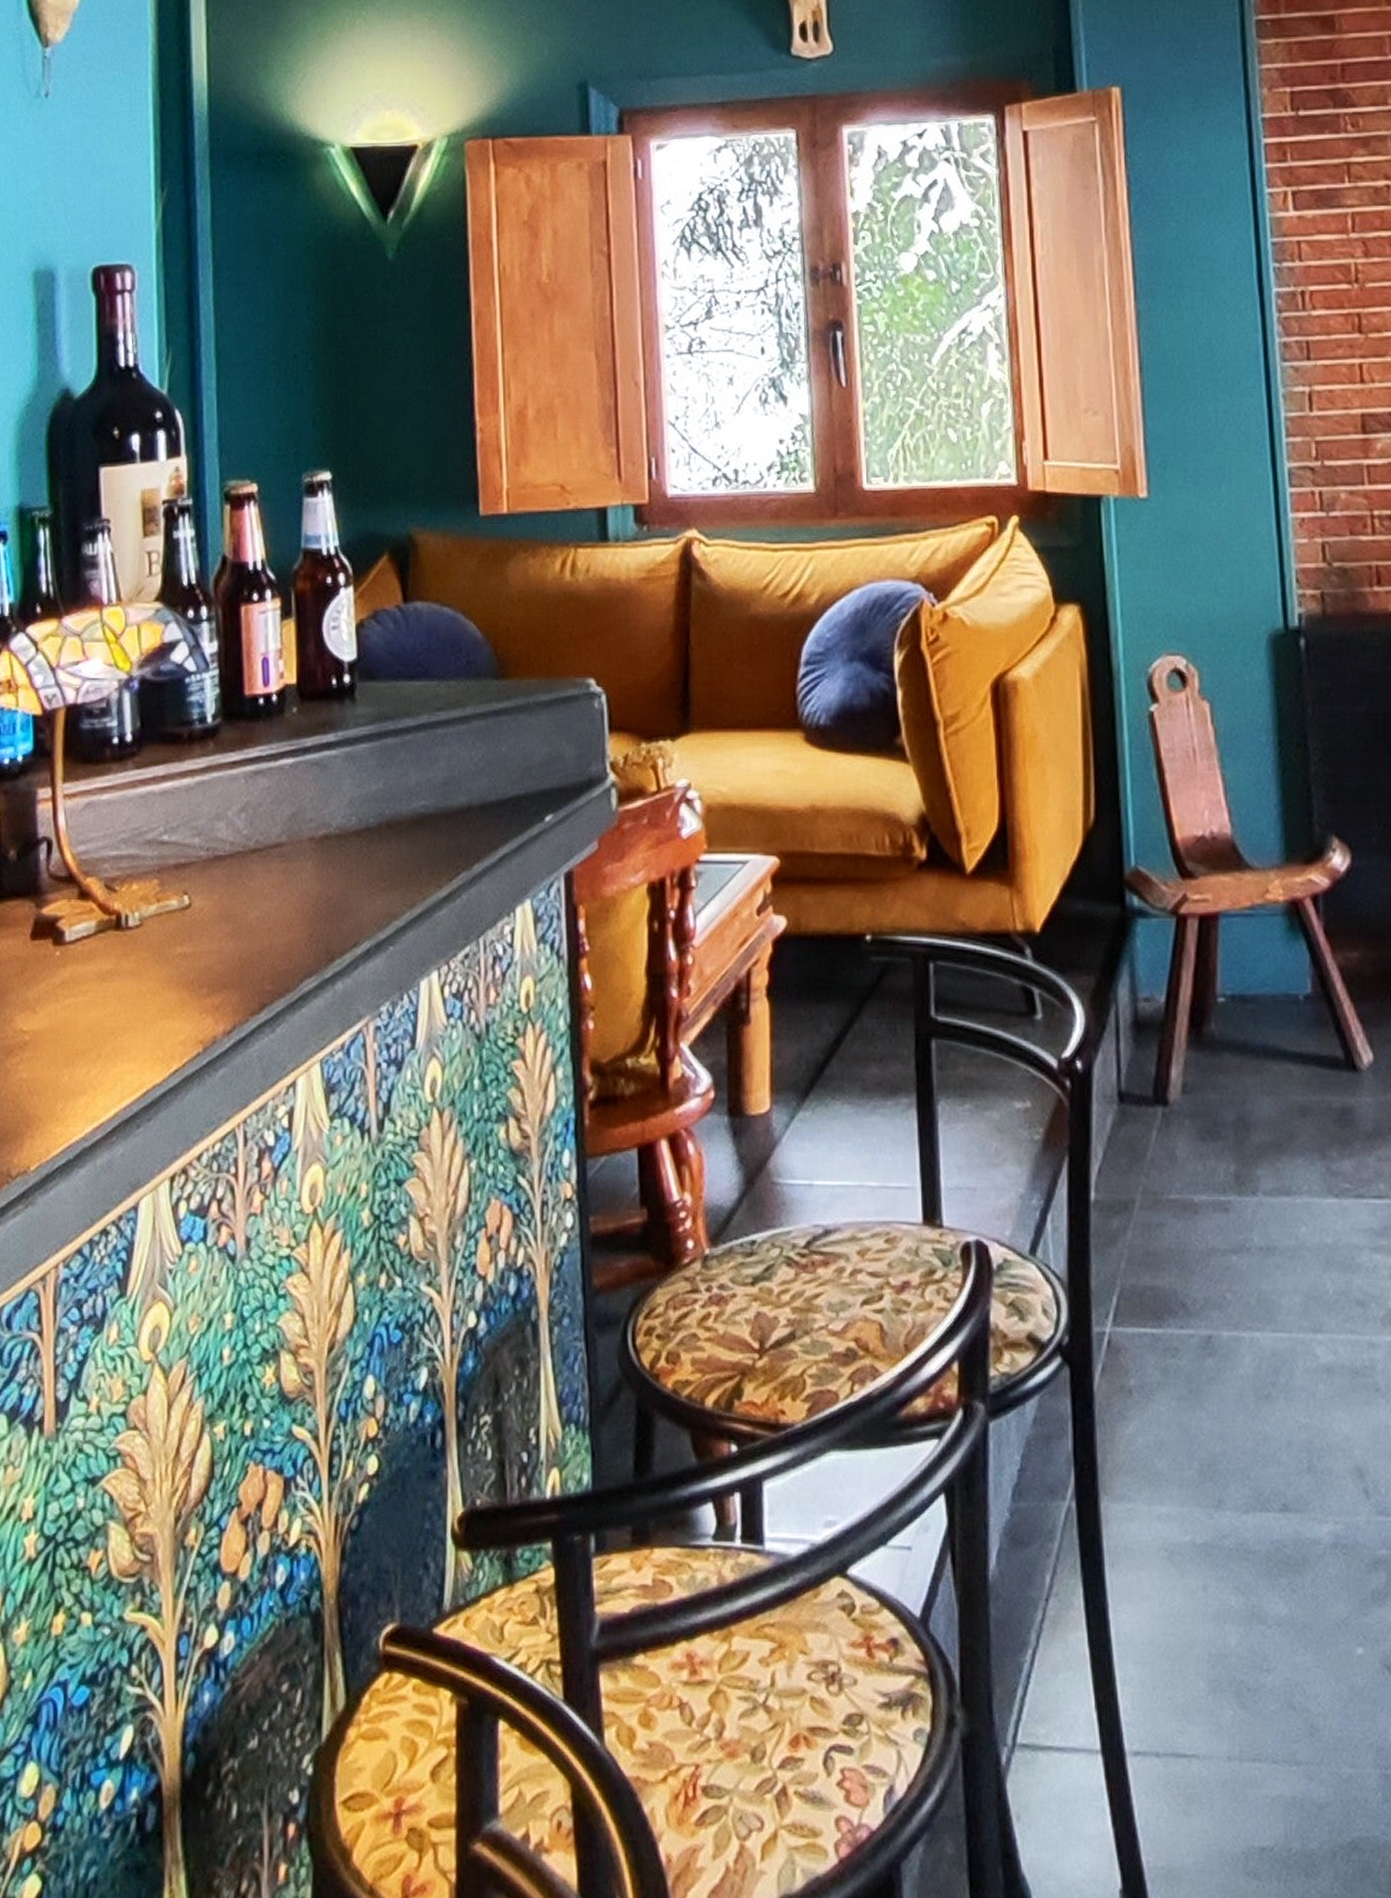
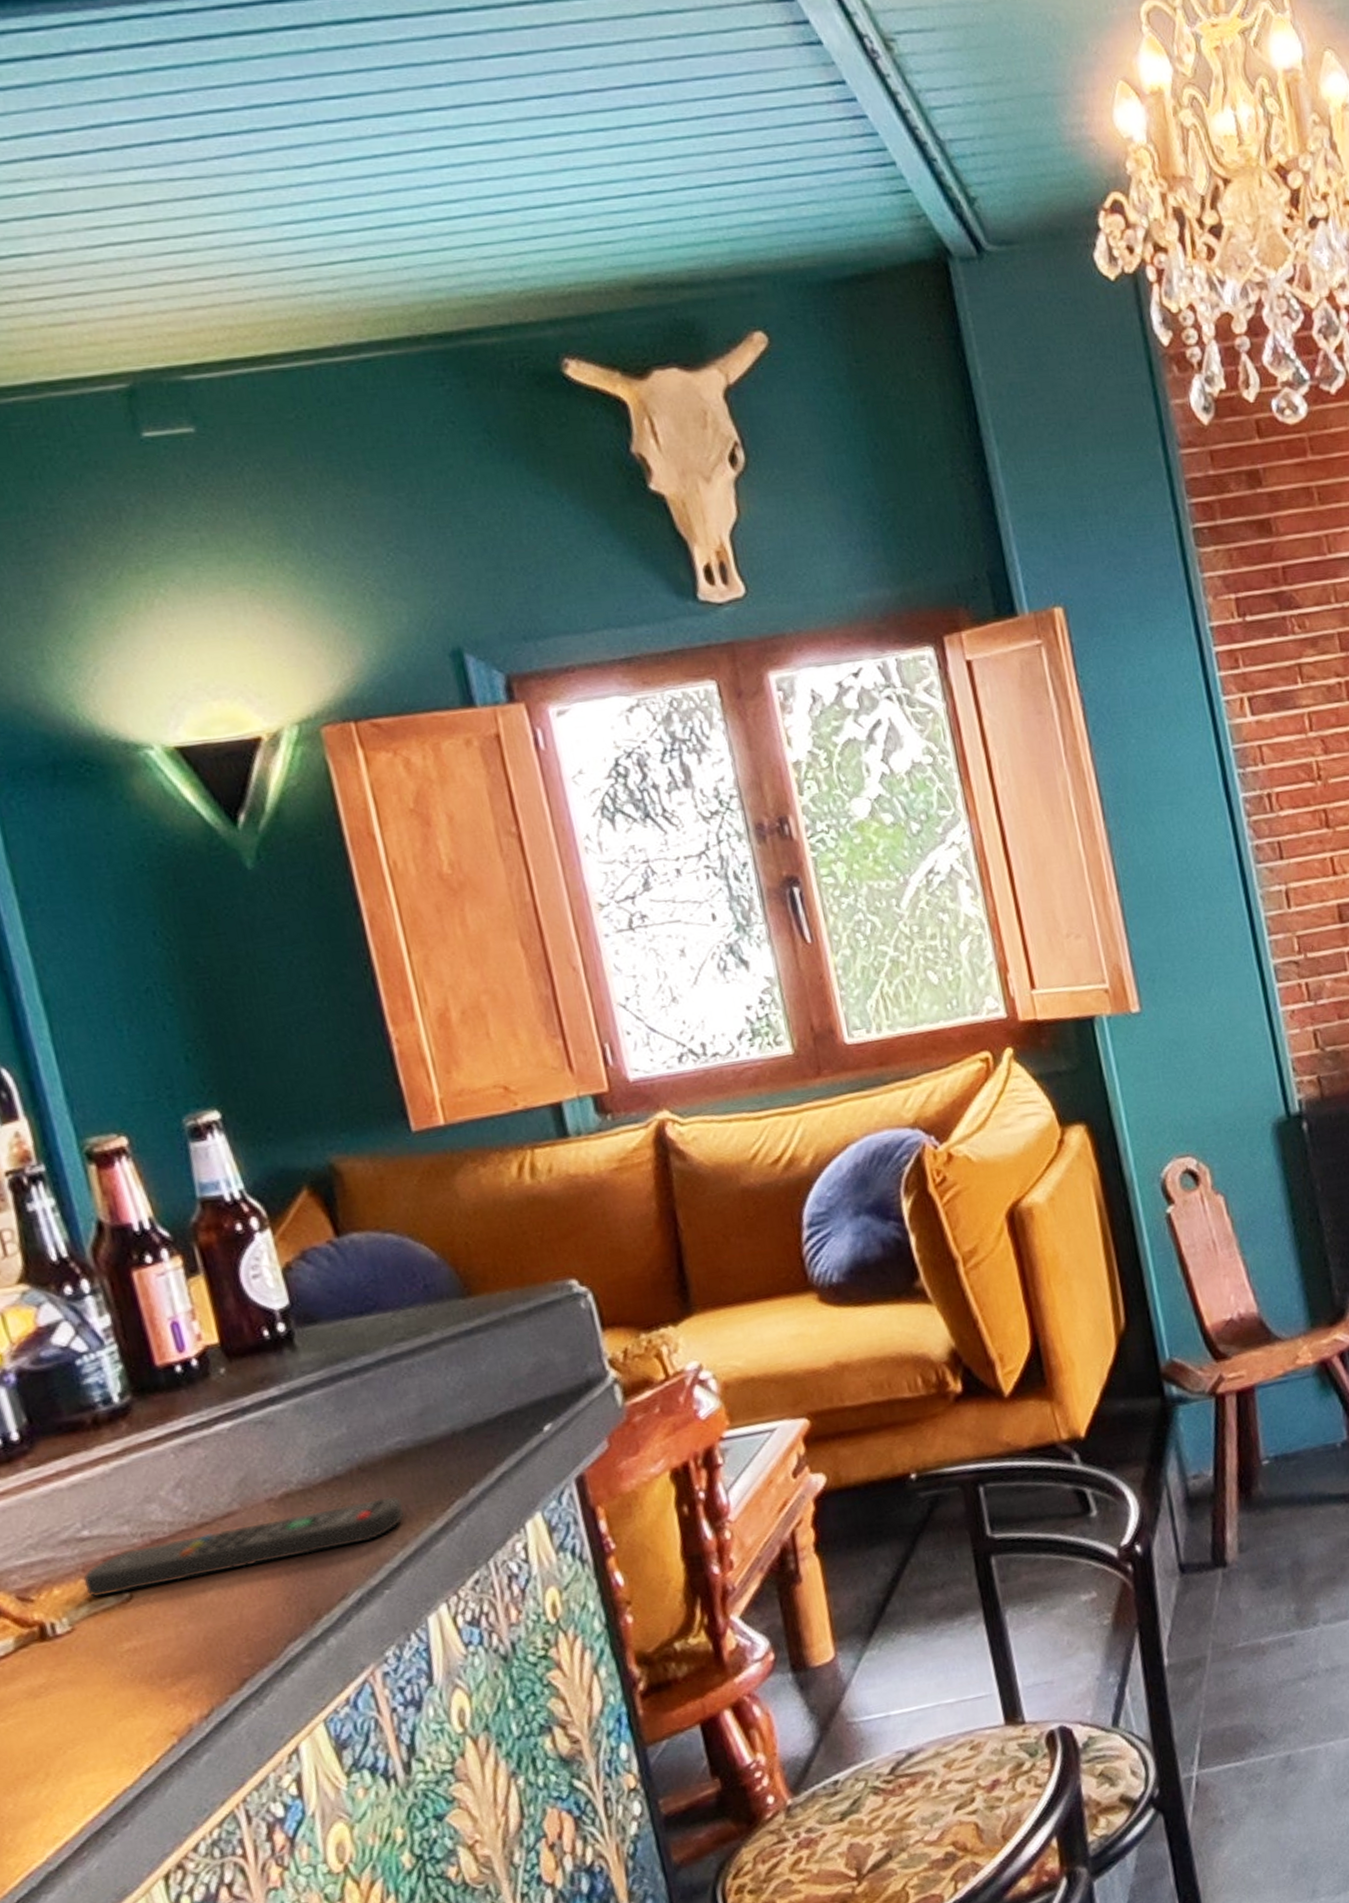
remote control: none [157,857,417,899] -> present [82,1496,405,1598]

